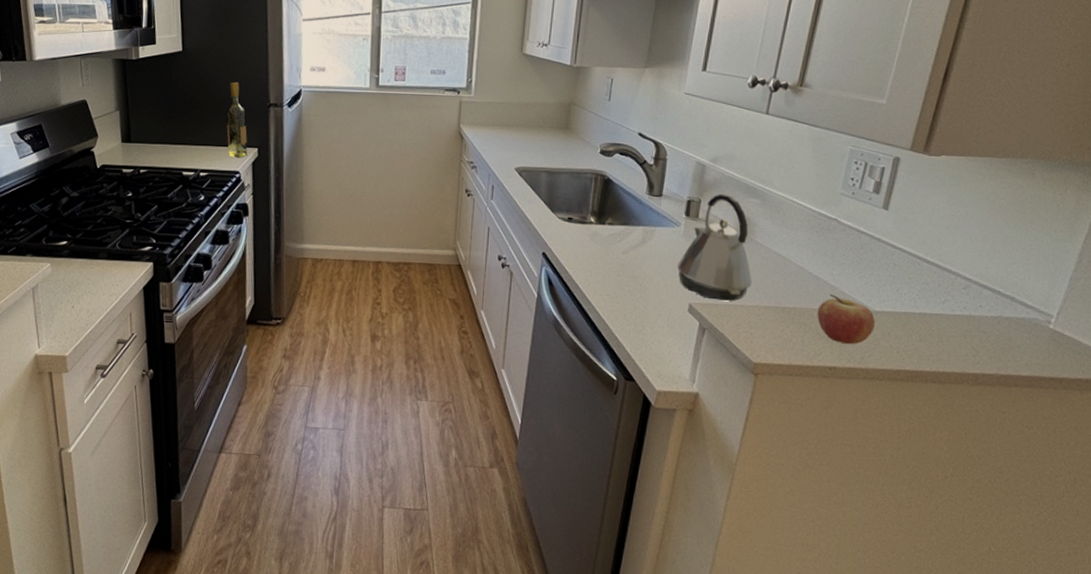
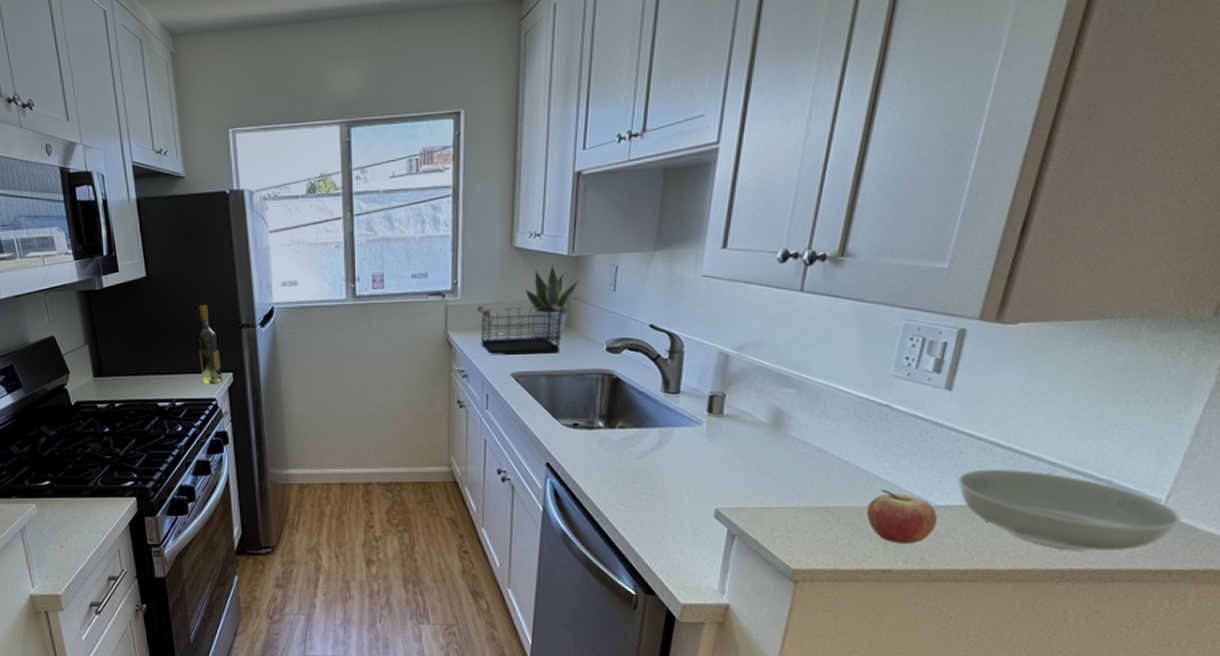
dish rack: none [488,104,568,153] -> present [478,302,568,355]
potted plant: none [532,71,580,139] -> present [525,263,580,339]
kettle: present [678,193,752,302] -> none [701,385,788,504]
bowl: none [891,280,1069,359] -> present [957,469,1182,552]

